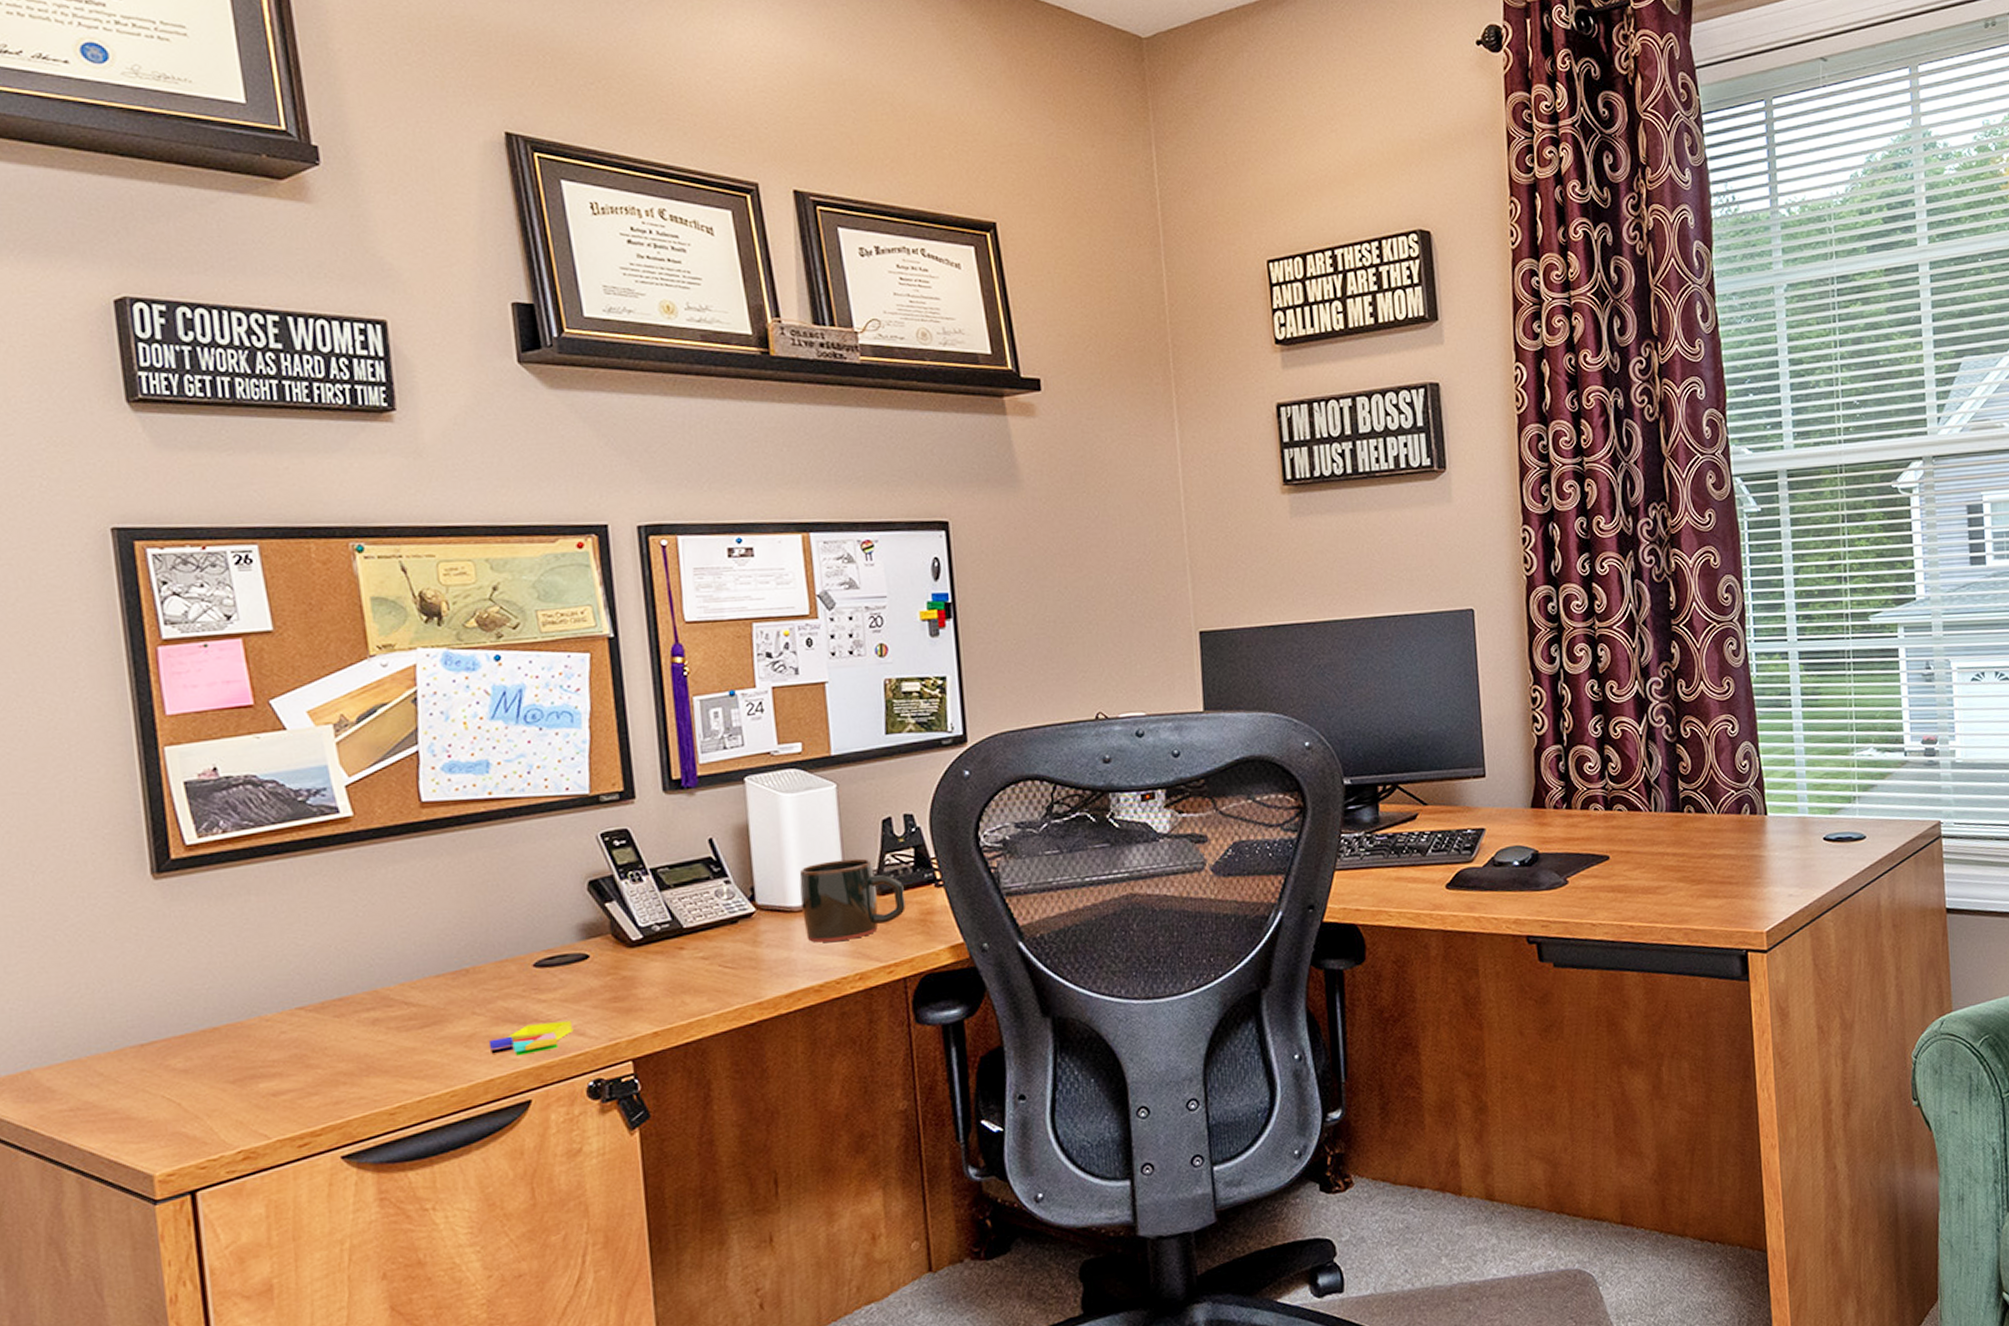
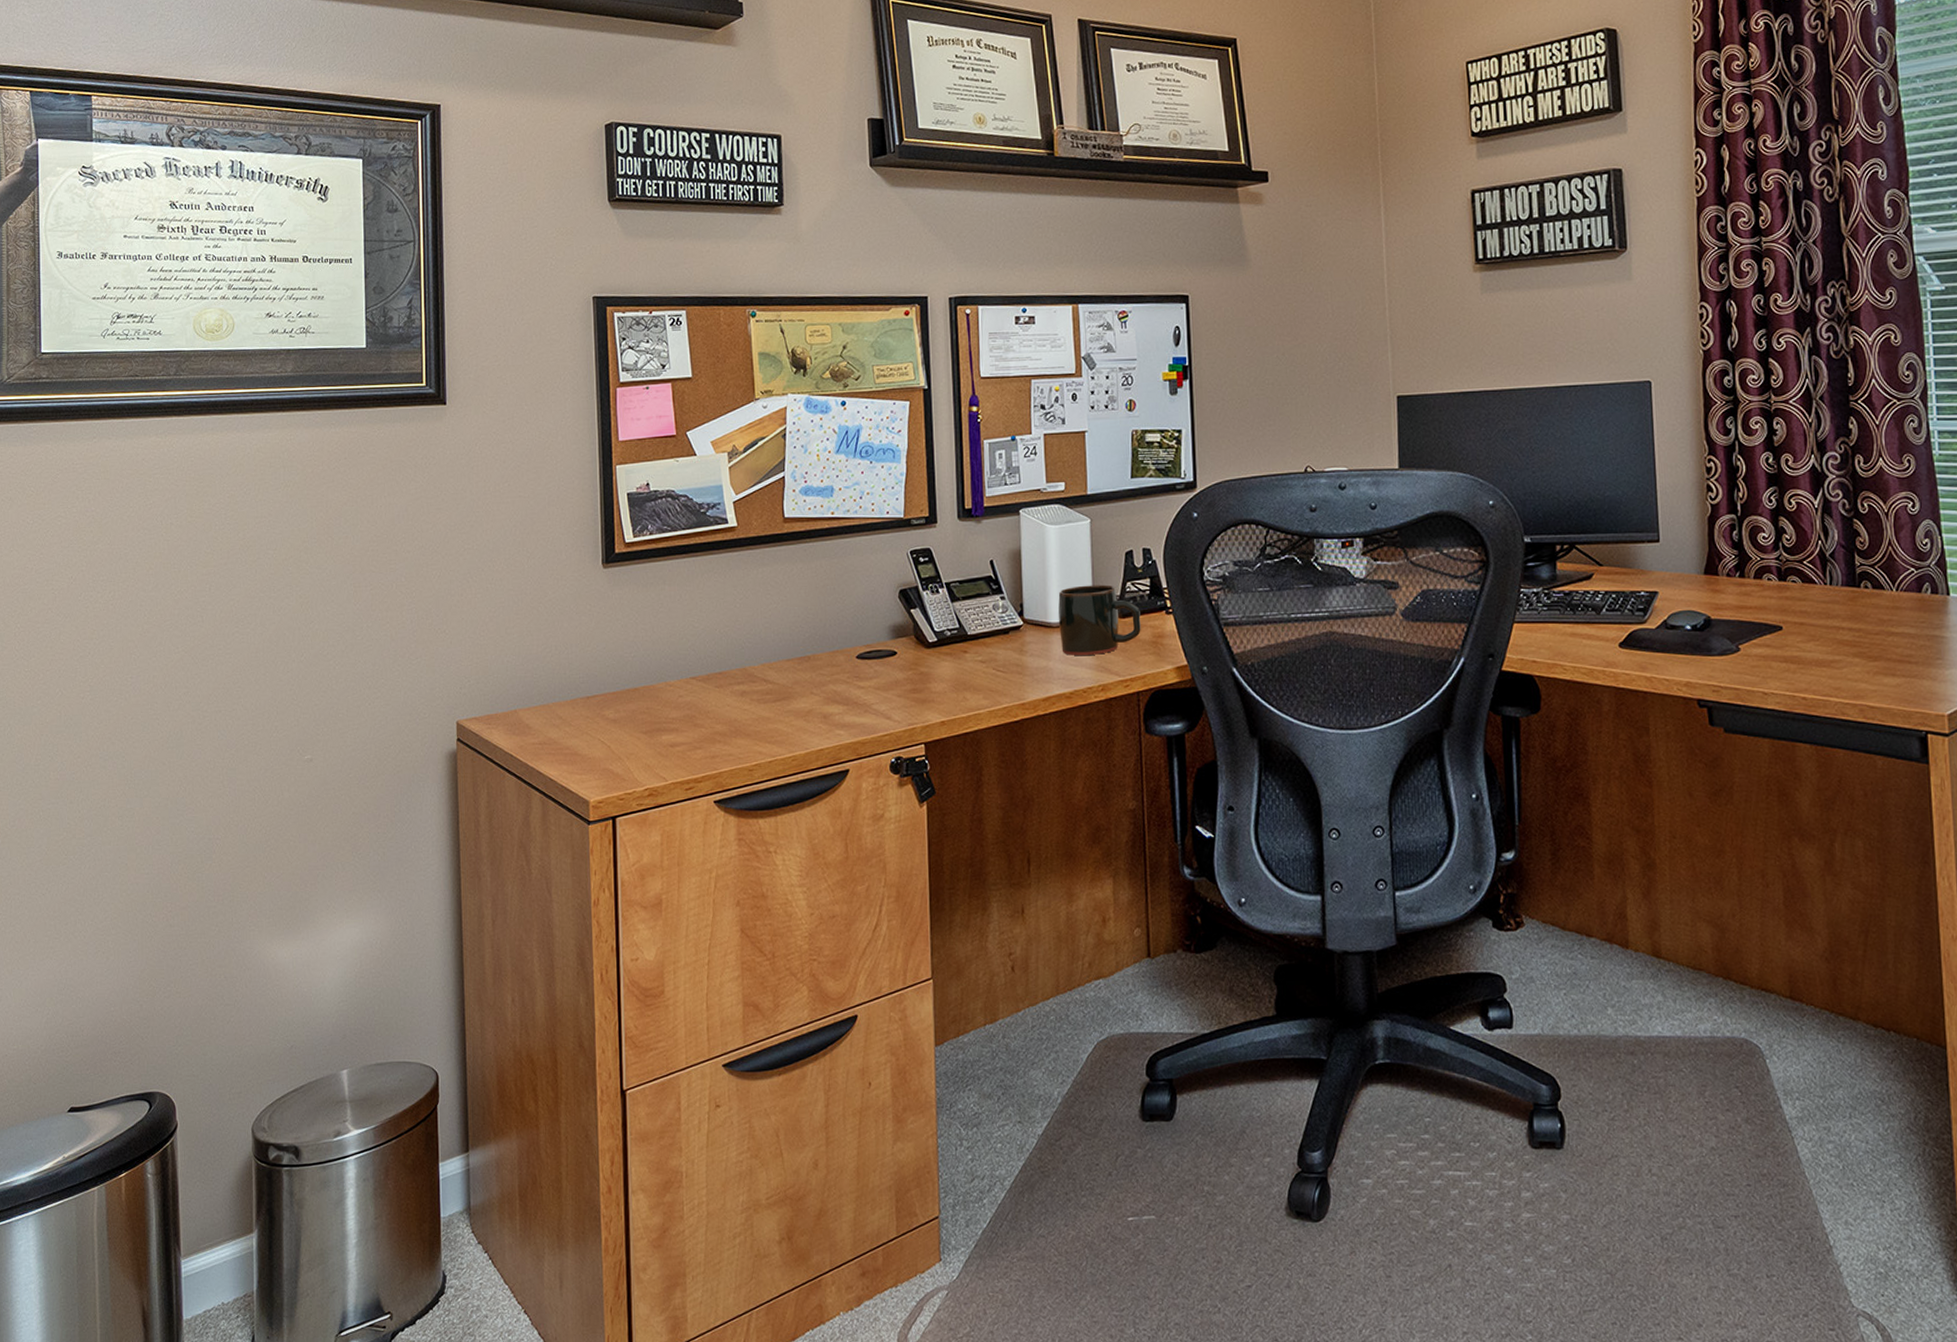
sticky notes: present [488,1021,574,1056] -> none [821,706,883,732]

